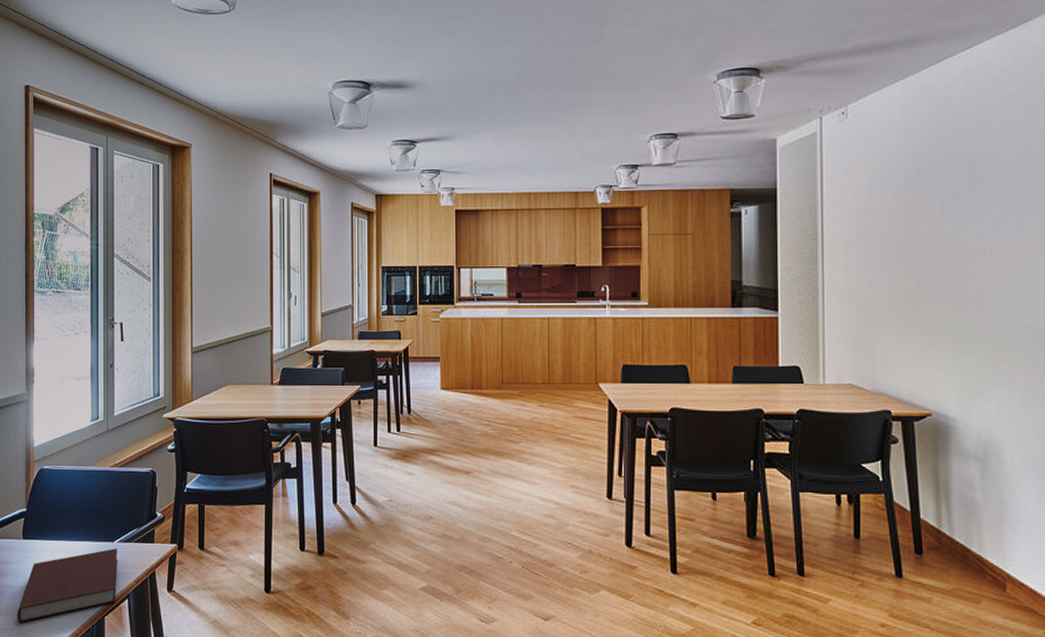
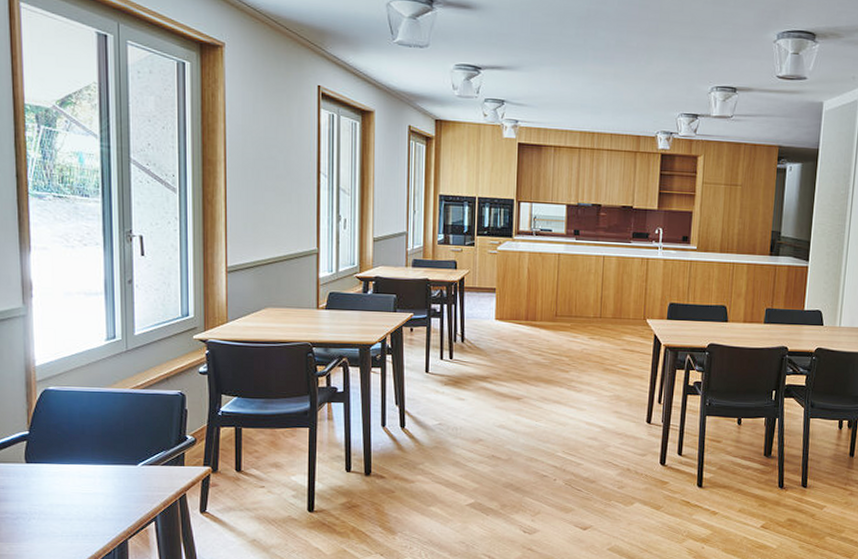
notebook: present [17,548,118,624] -> none [21,471,143,549]

